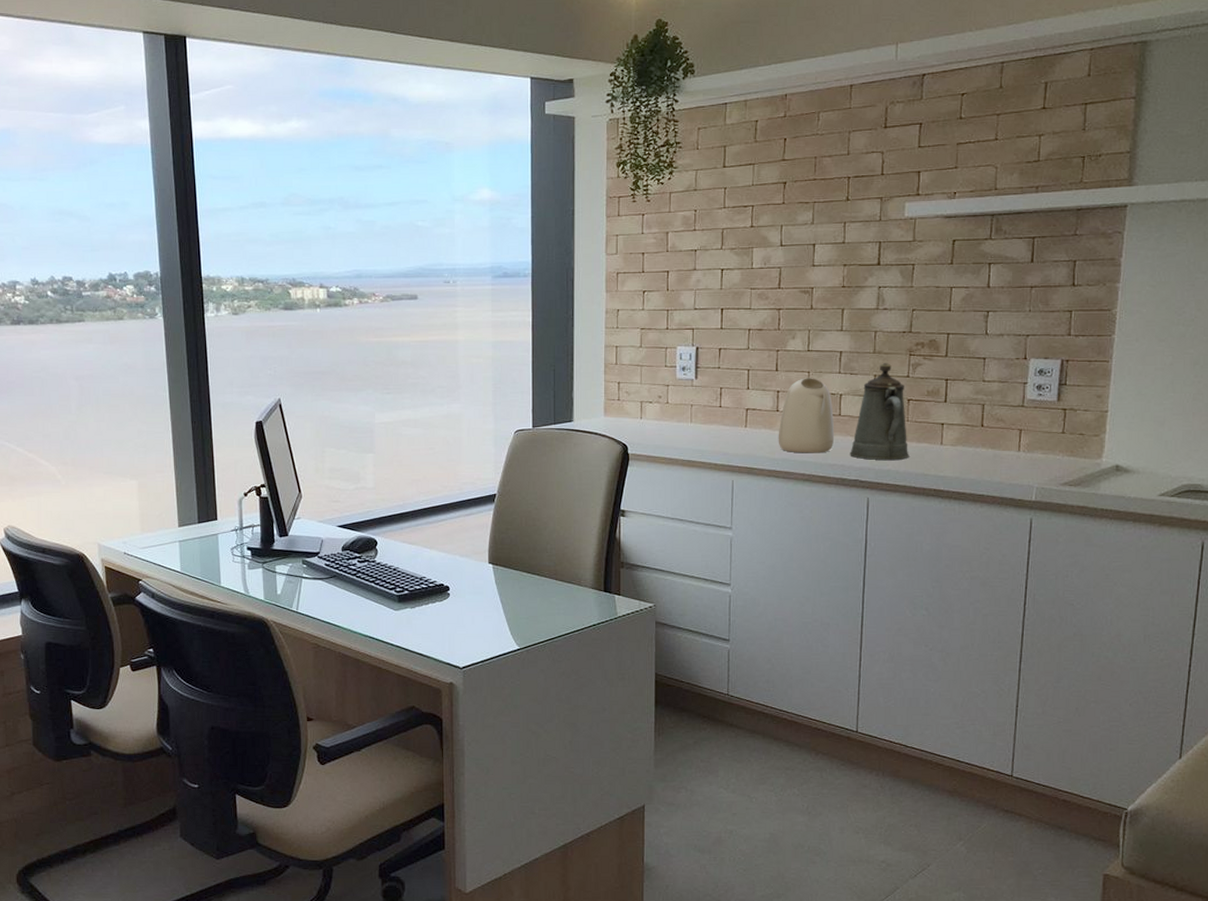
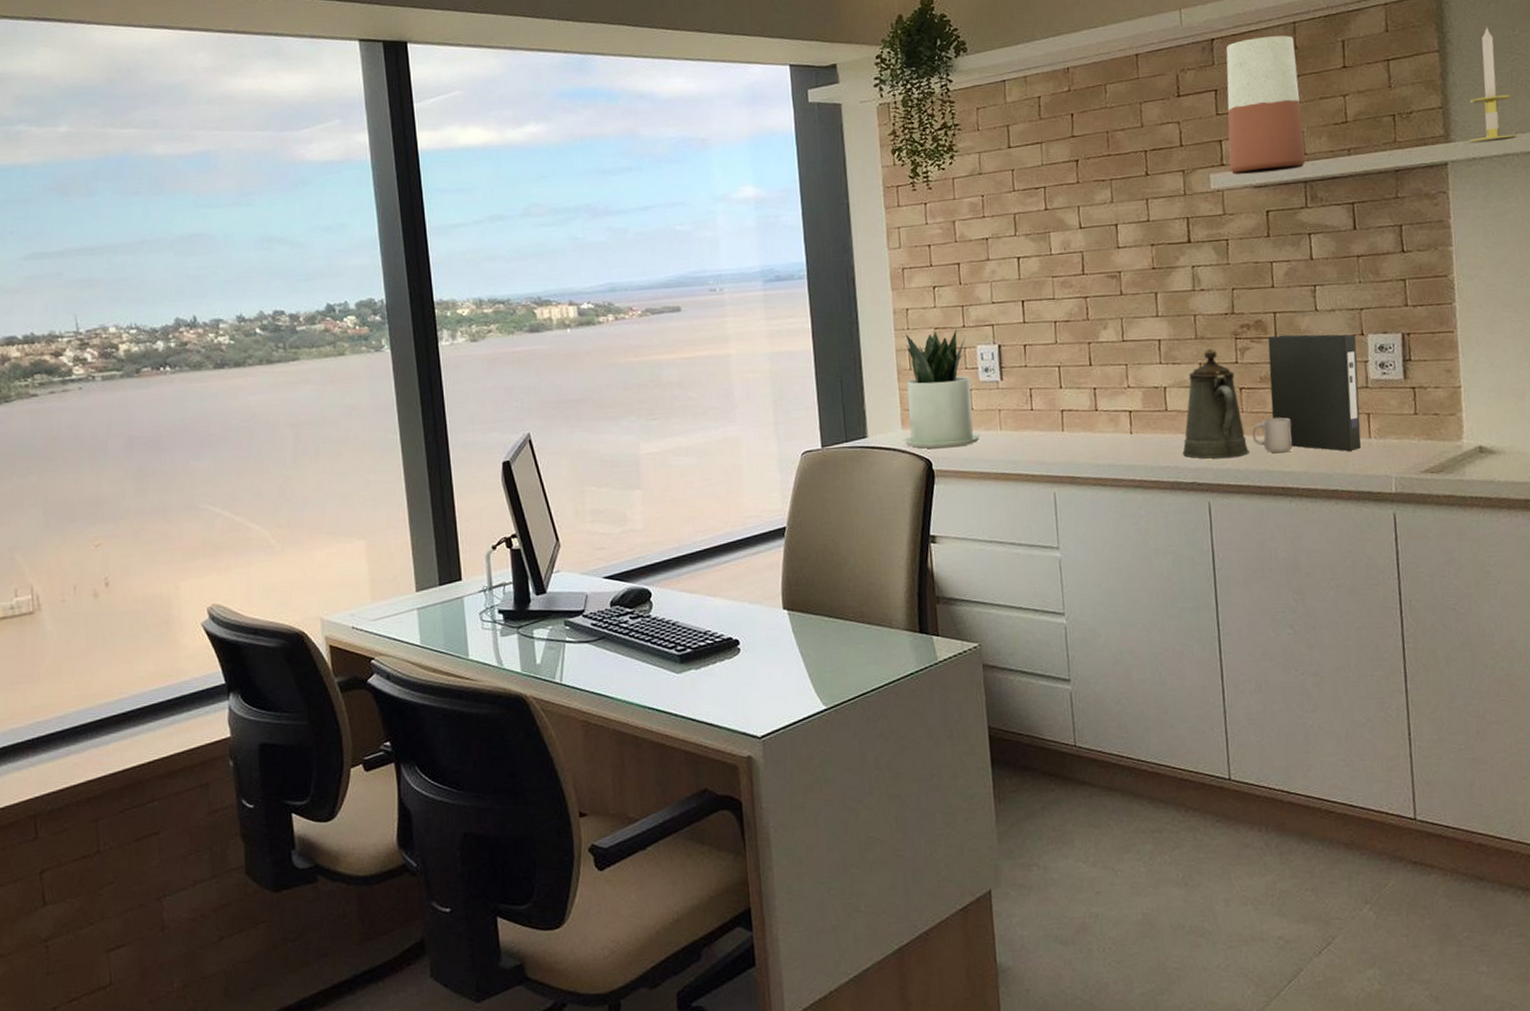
planter: none [604,331,673,435] -> present [903,330,981,449]
kettle: present [778,378,835,453] -> none [1100,371,1164,457]
cup: none [914,428,950,459] -> present [1252,417,1292,453]
vase: none [924,75,999,204] -> present [1226,35,1306,175]
binder: none [933,354,1019,461] -> present [1267,334,1361,451]
candle: none [1149,76,1198,188] -> present [1468,26,1518,144]

